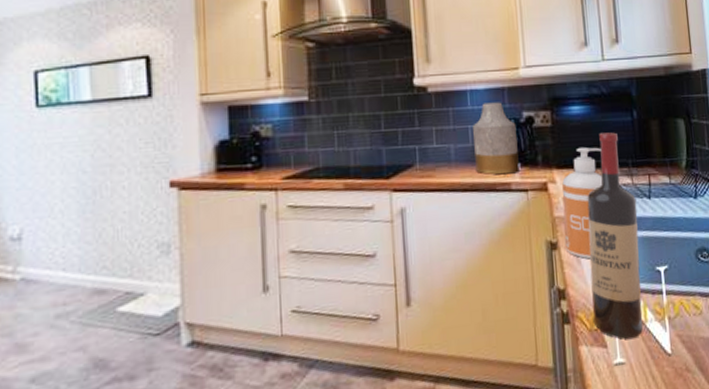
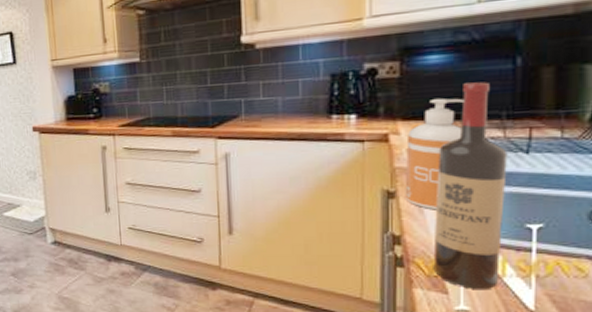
vase: present [473,102,519,176] -> none [304,54,355,126]

